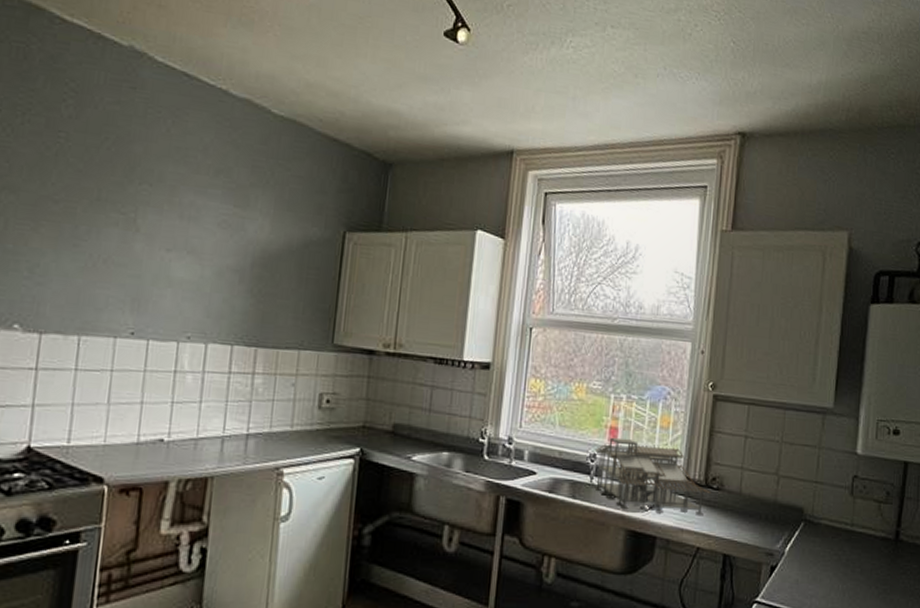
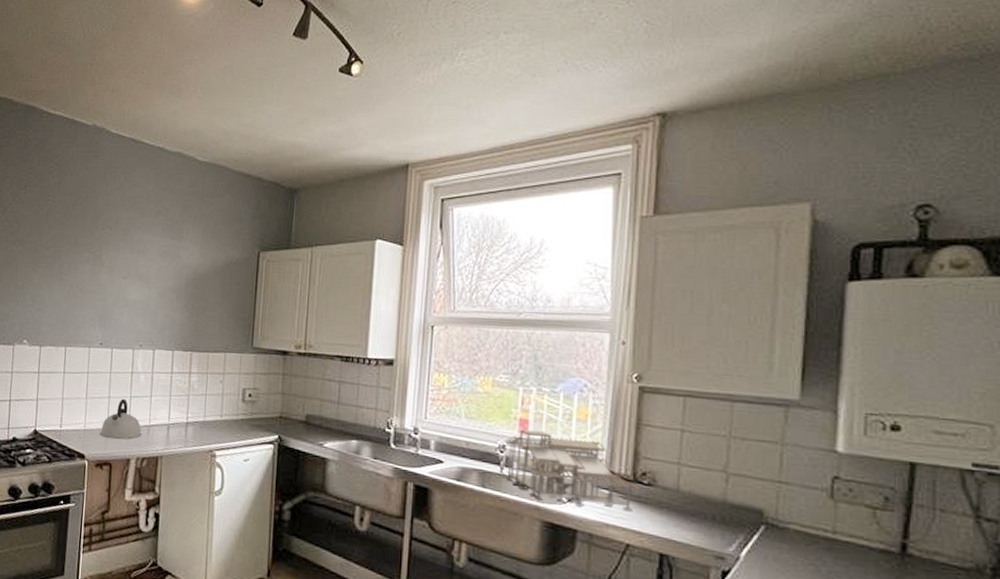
kettle: none [127,404,186,458] -> present [100,398,142,440]

